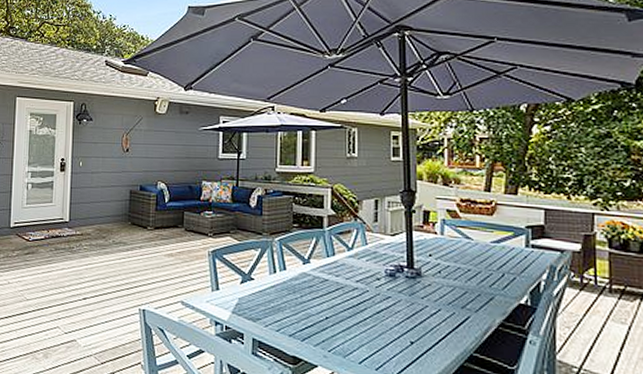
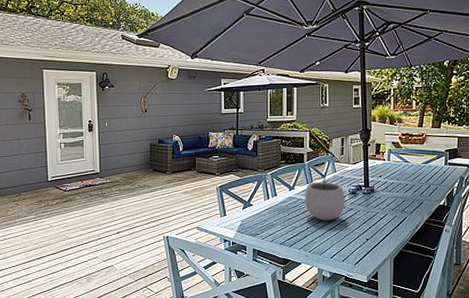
plant pot: none [324,243,380,311] -> present [305,171,345,221]

